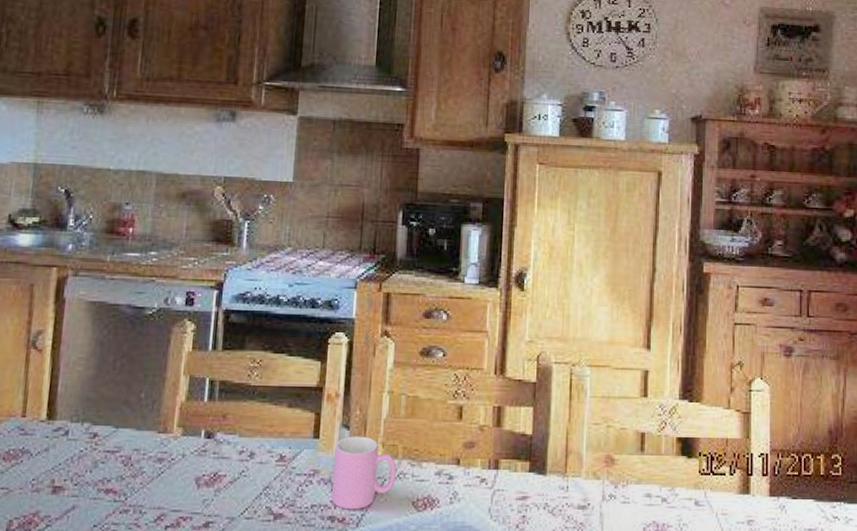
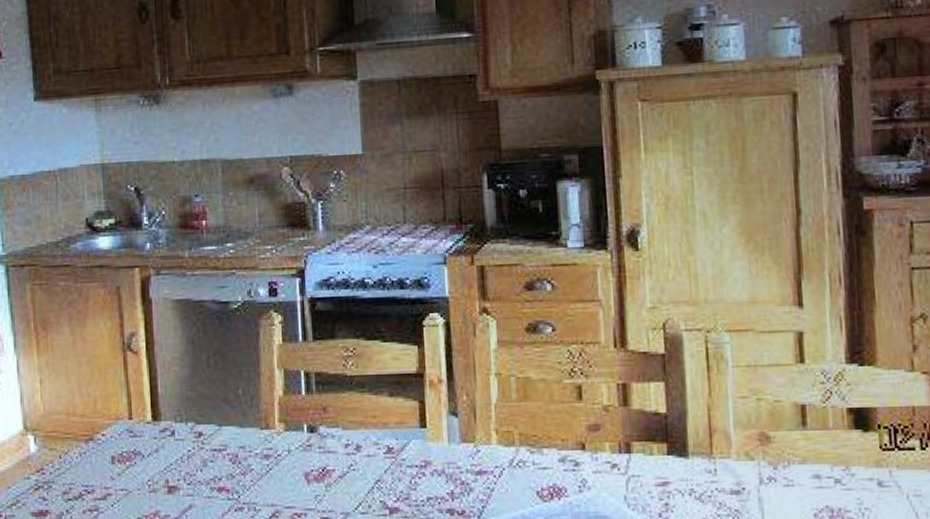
cup: present [332,436,396,510] -> none [445,423,515,502]

